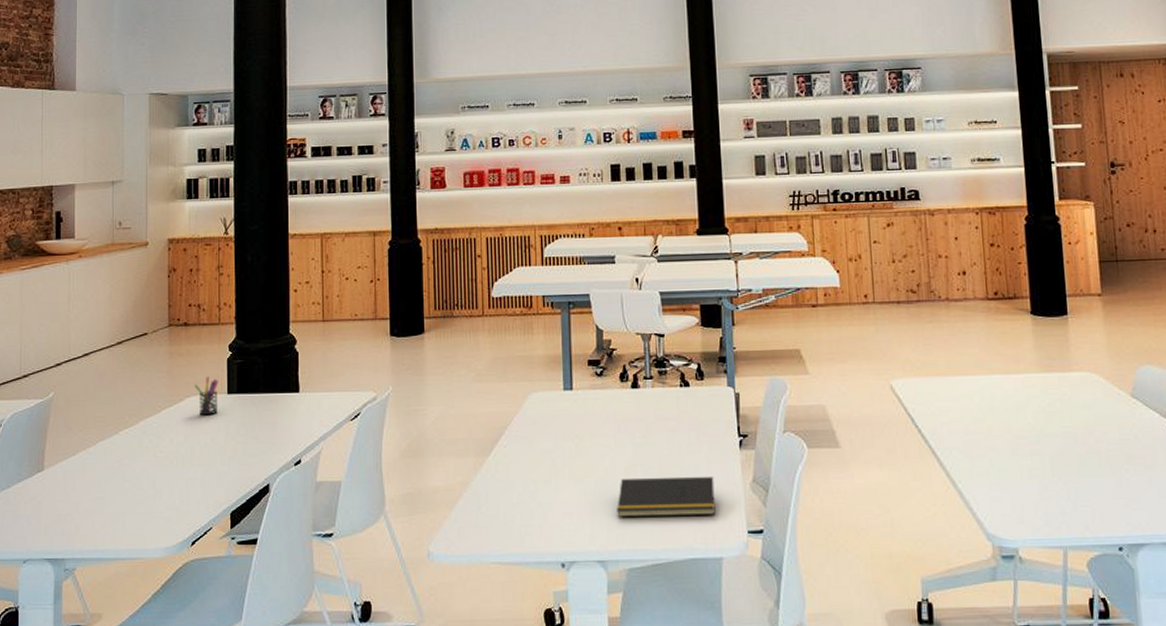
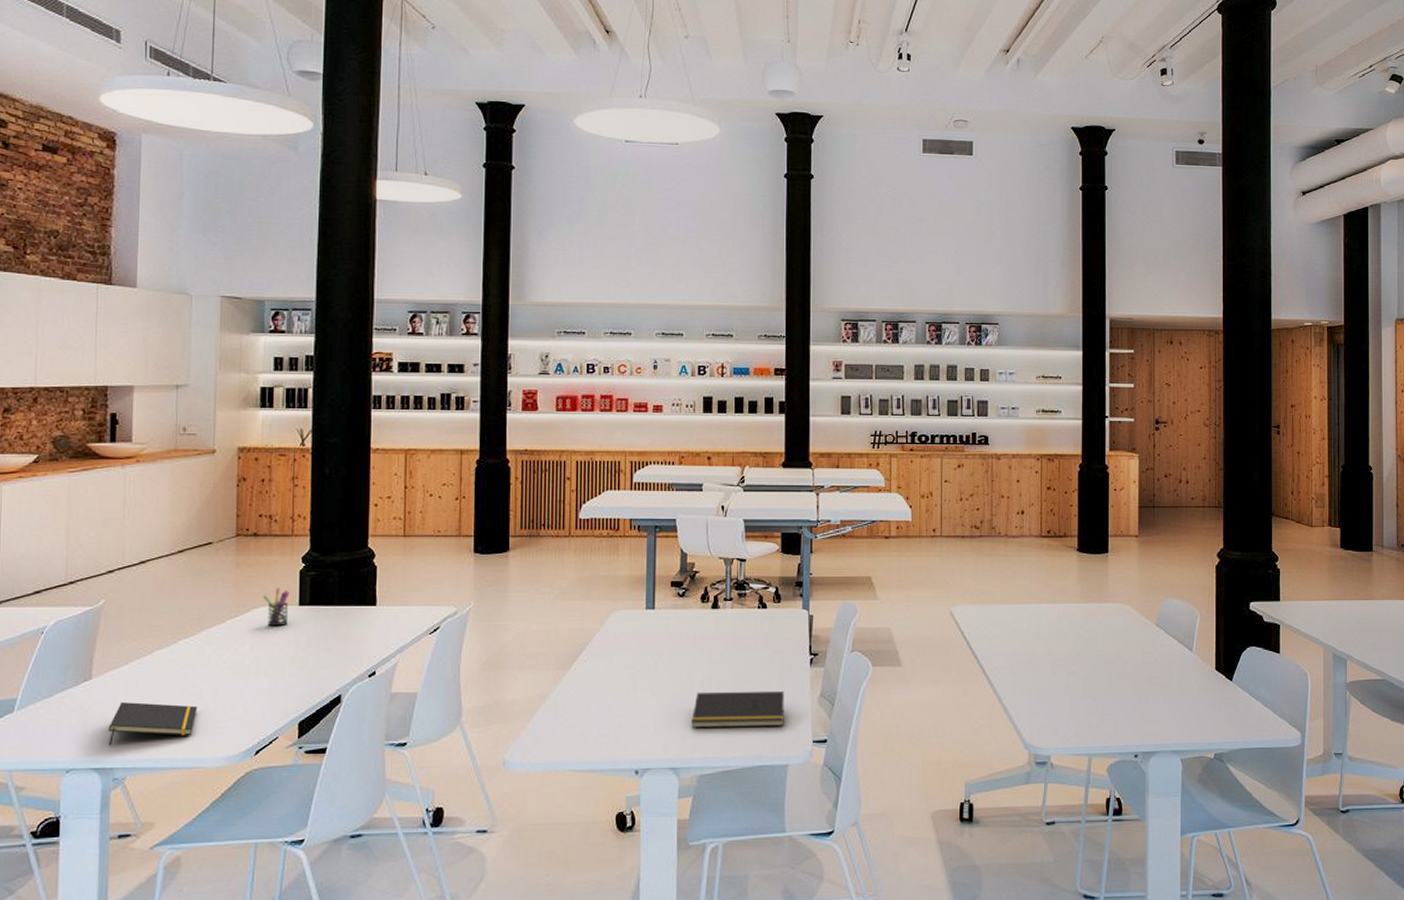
notepad: none [59,493,138,537] -> present [108,702,198,746]

